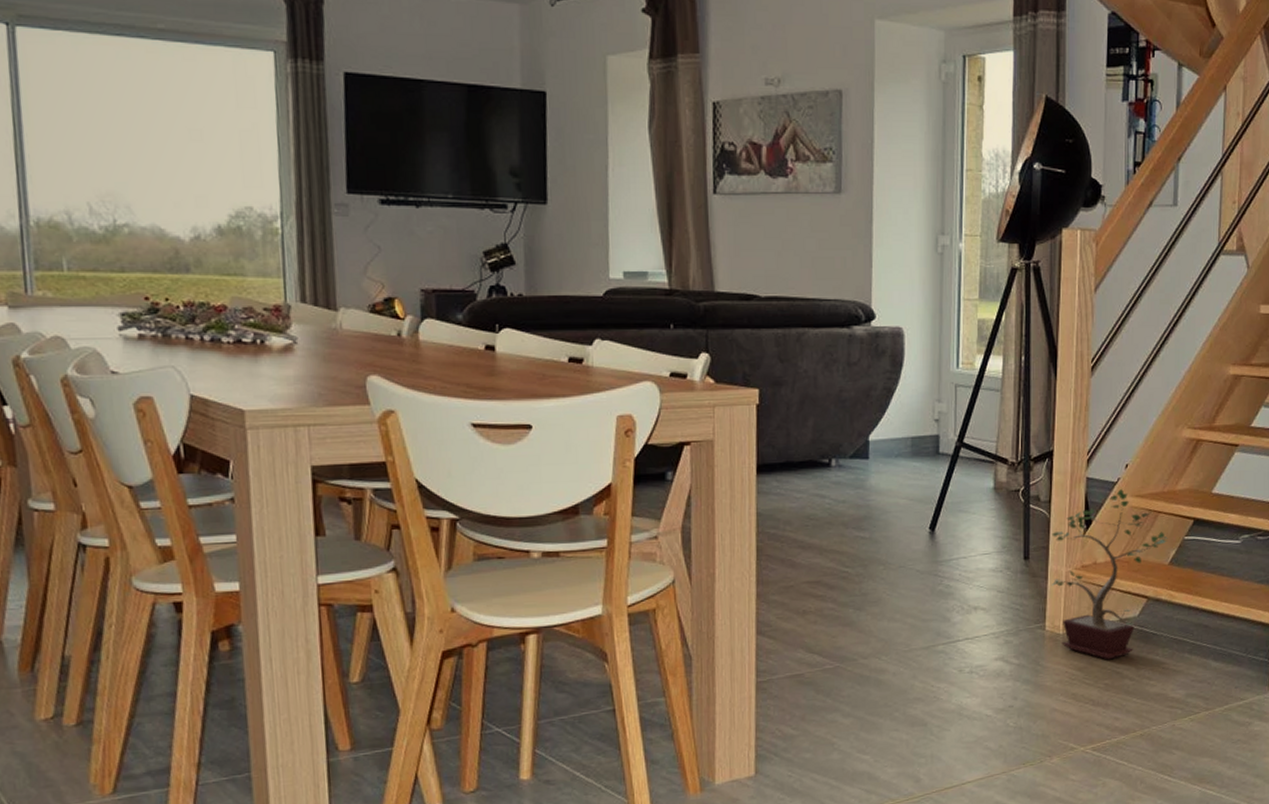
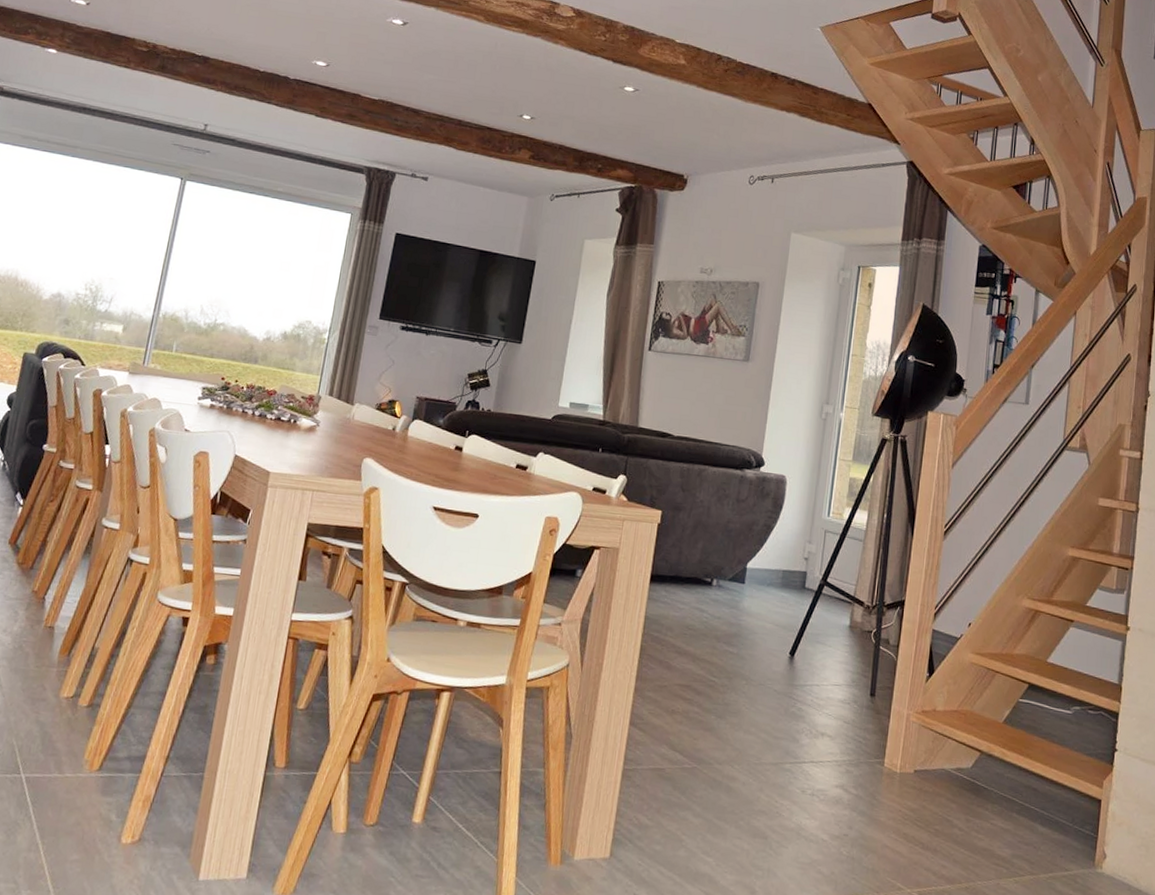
potted plant: present [1051,488,1168,660] -> none [892,644,1004,806]

